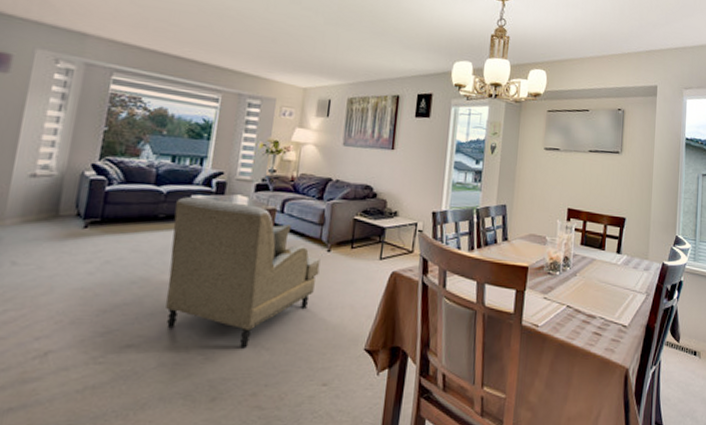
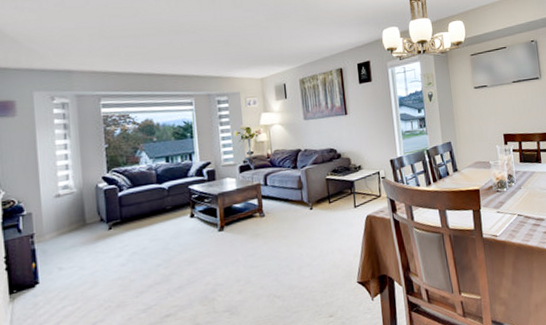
armchair: present [166,196,321,349] -> none [178,184,307,301]

